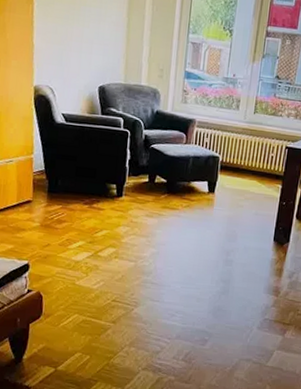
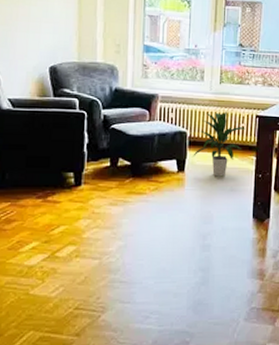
indoor plant: none [223,140,275,201] -> present [193,111,245,177]

